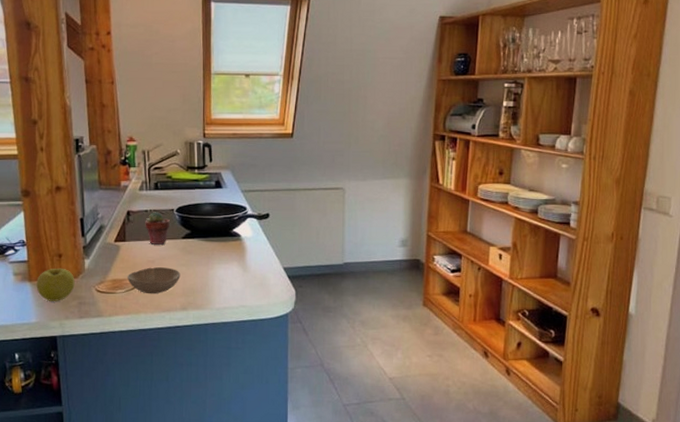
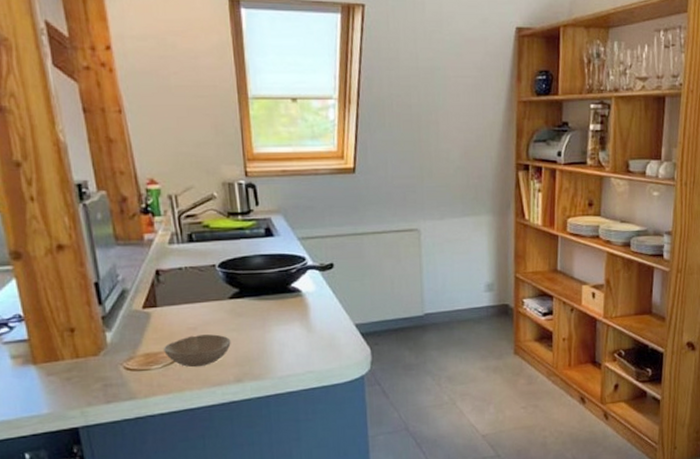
apple: present [36,268,75,301] -> none [43,344,96,386]
potted succulent: present [145,212,171,245] -> none [180,269,213,308]

